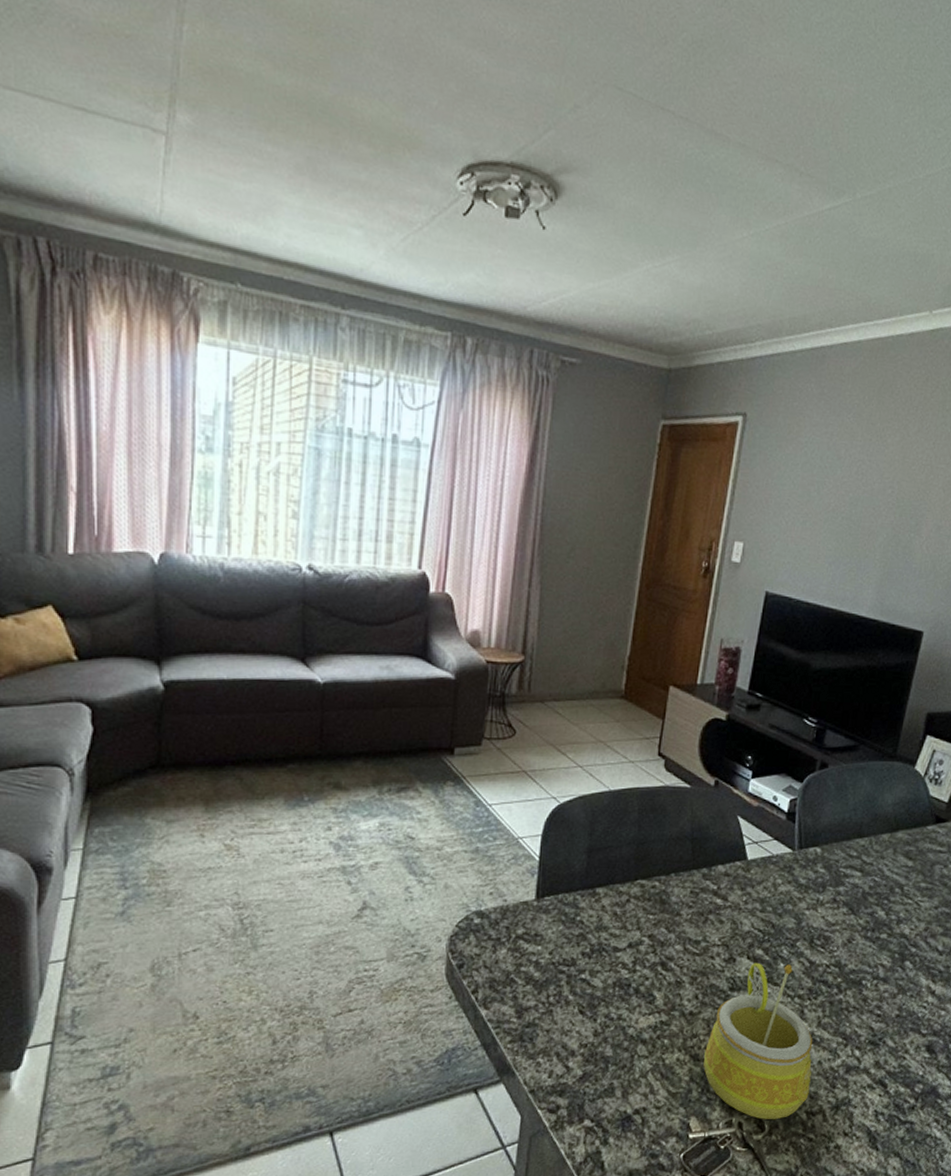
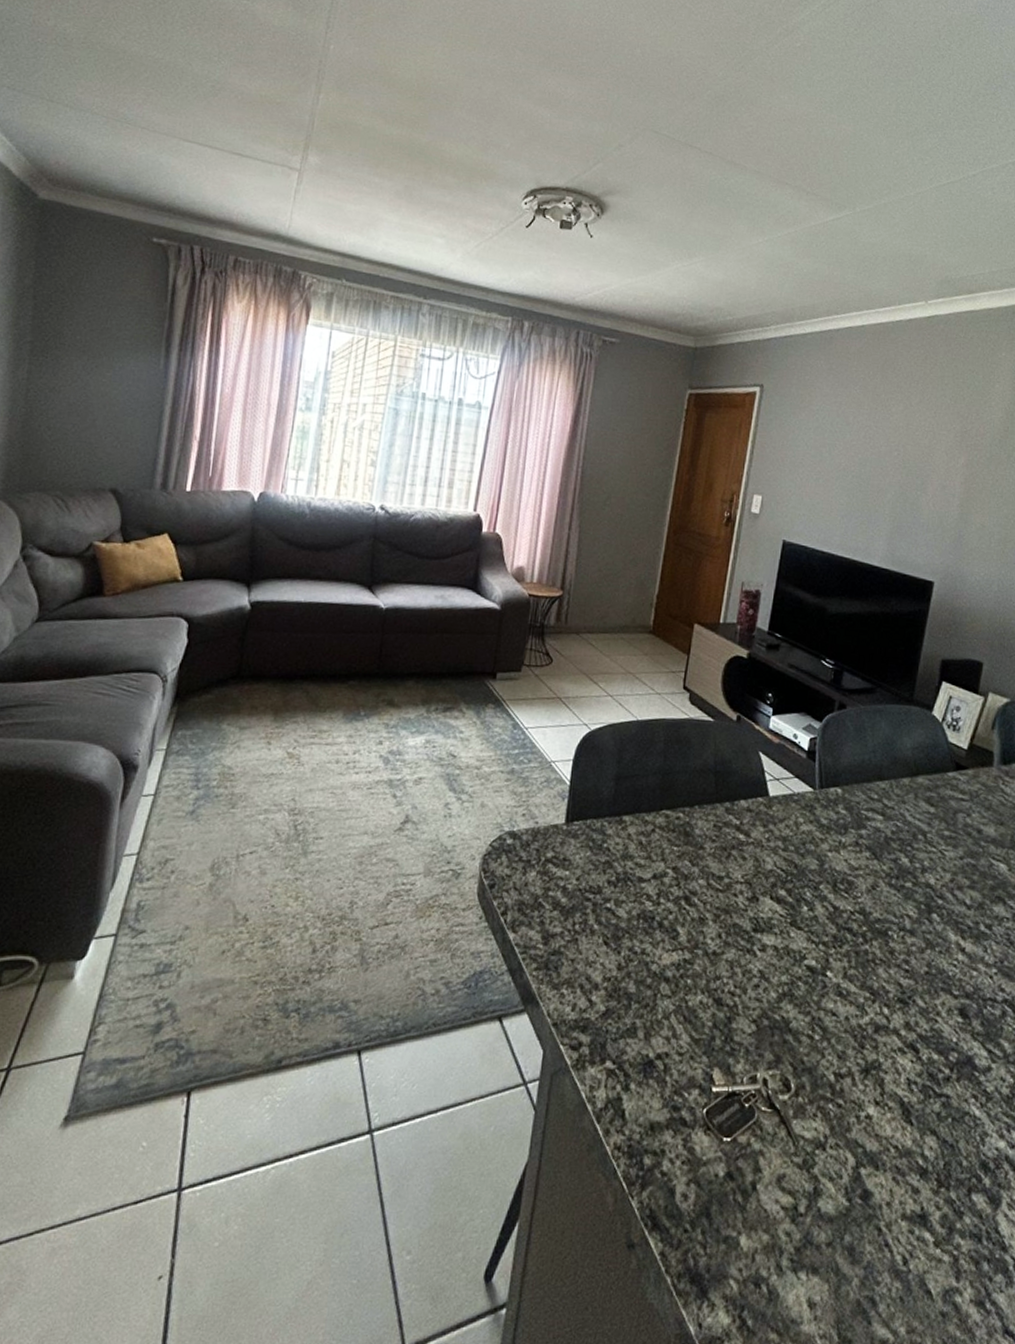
mug: present [703,962,813,1120] -> none [727,903,839,1080]

